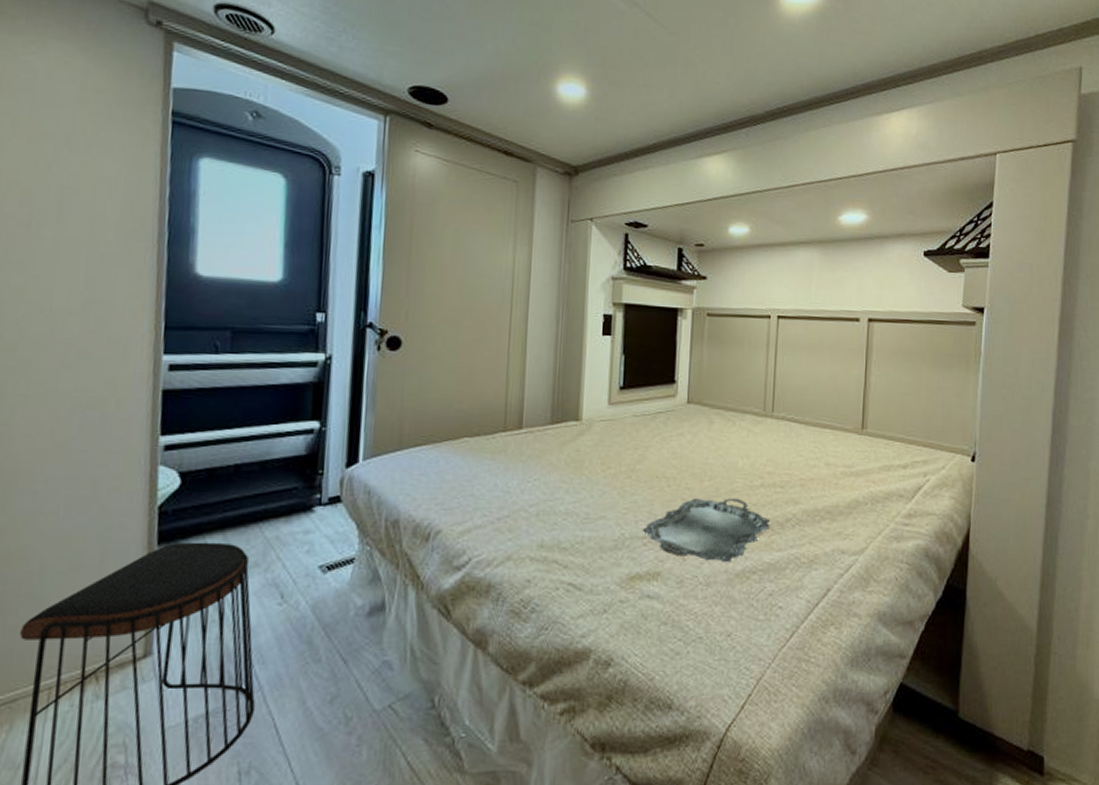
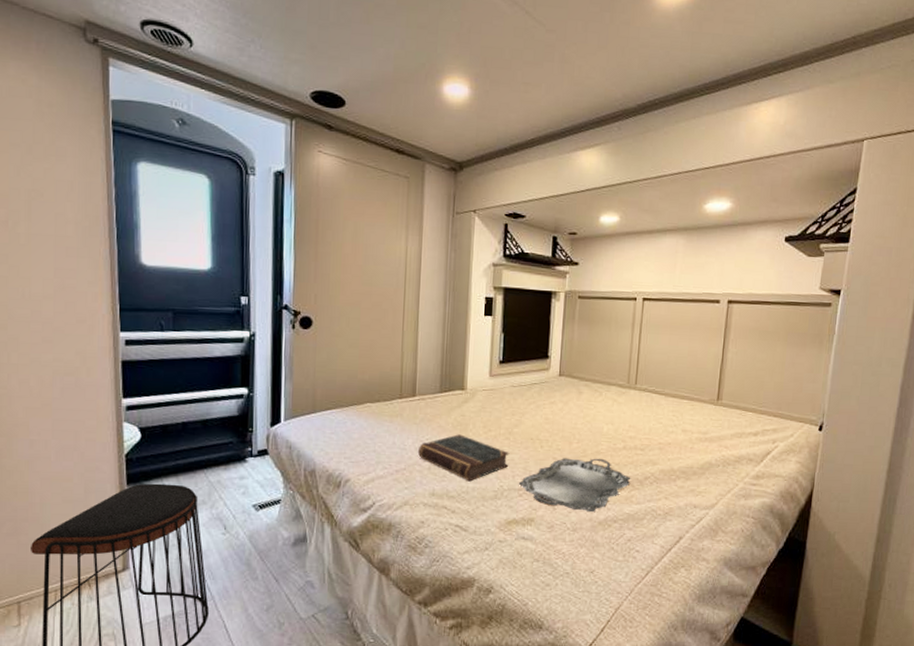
book: none [523,473,632,530] -> present [417,434,510,482]

